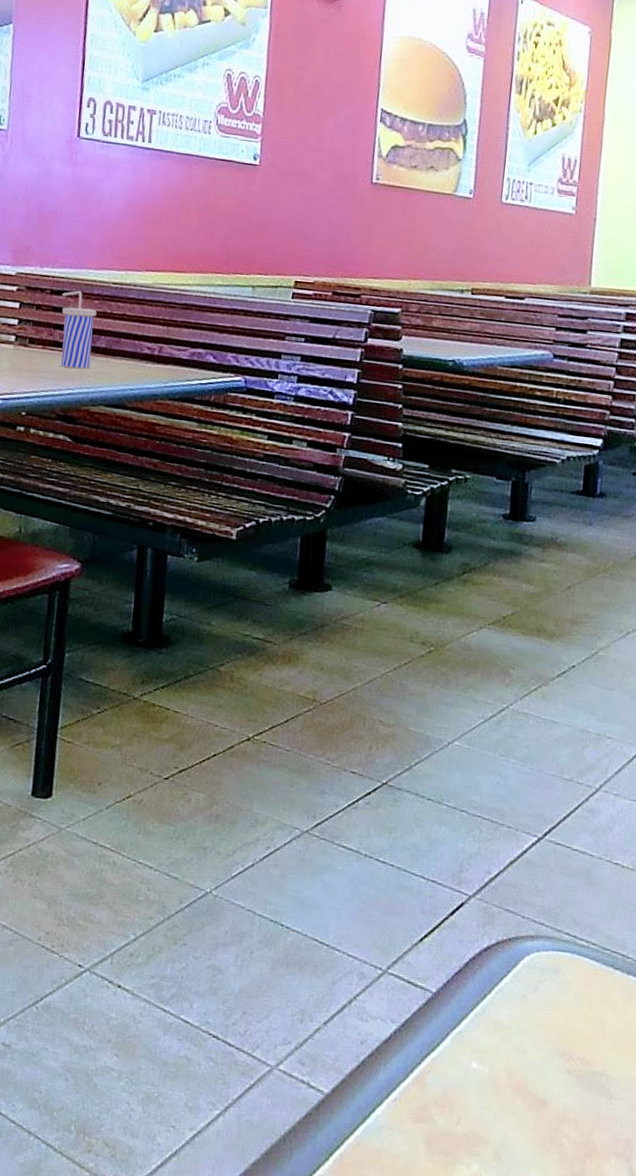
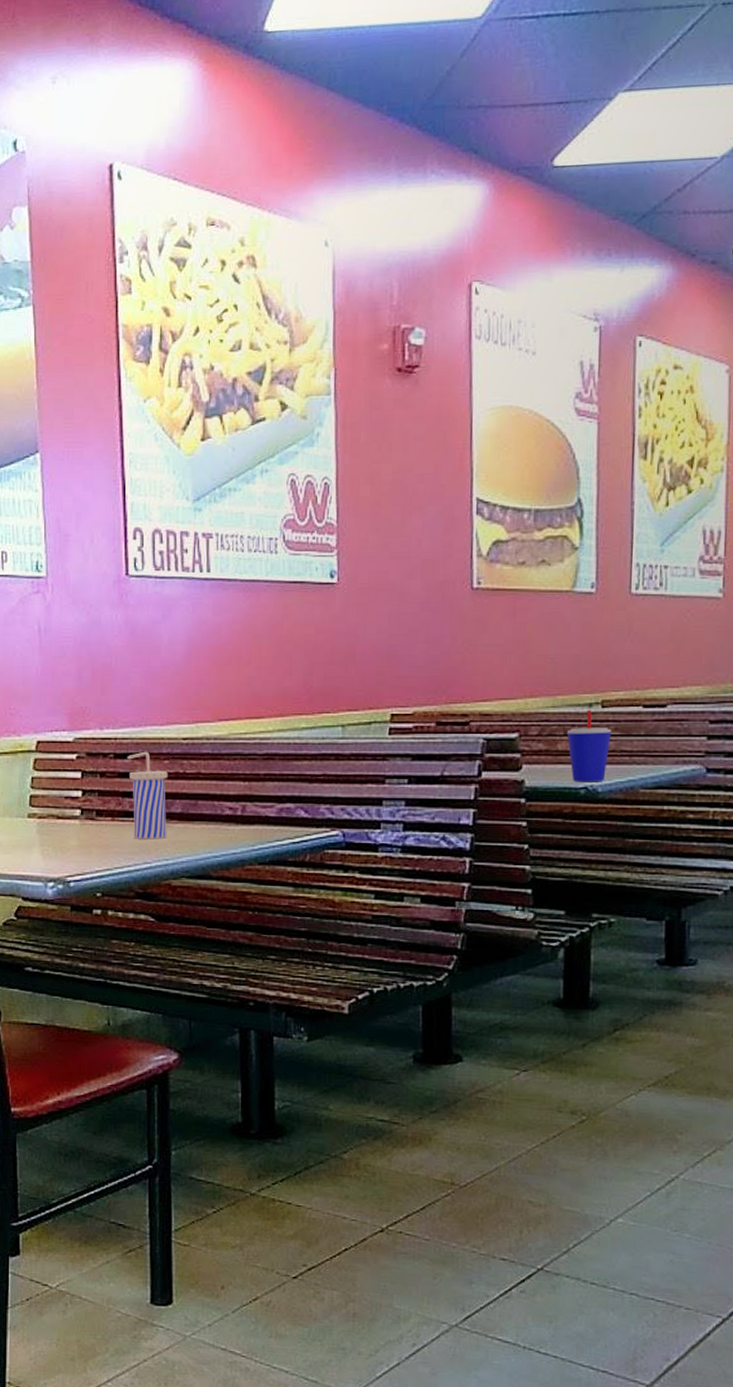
beverage cup: none [441,295,478,357] -> present [566,710,612,782]

